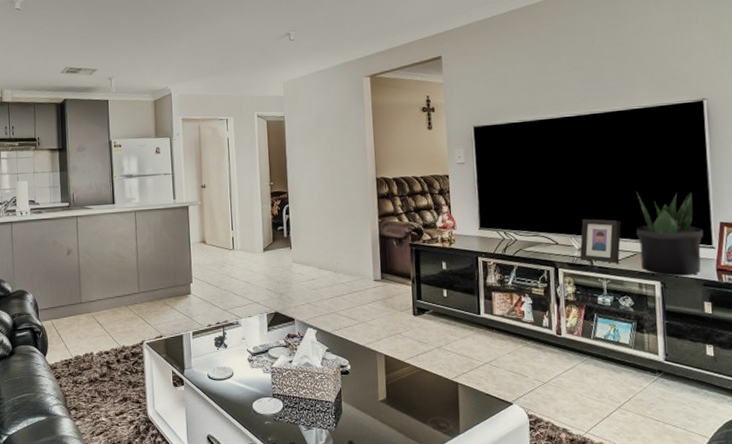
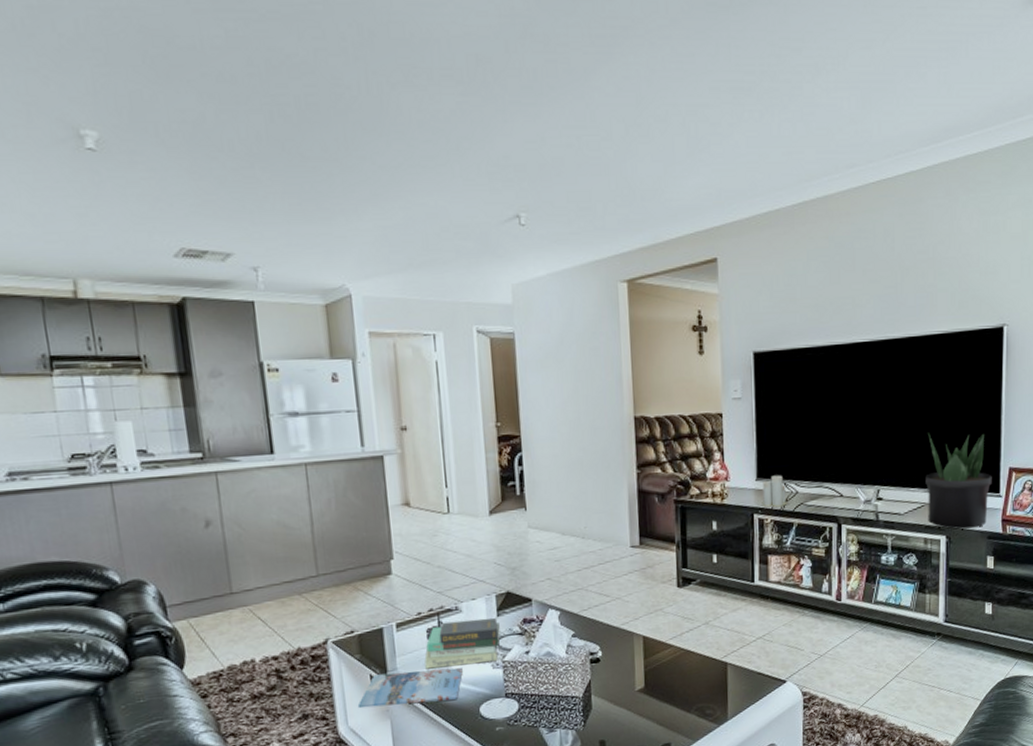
magazine: none [162,370,241,397] -> present [357,667,463,709]
books: none [212,331,270,370] -> present [424,617,501,669]
candle: none [485,224,508,253] -> present [762,474,788,508]
picture frame: present [579,218,621,263] -> none [865,465,910,517]

